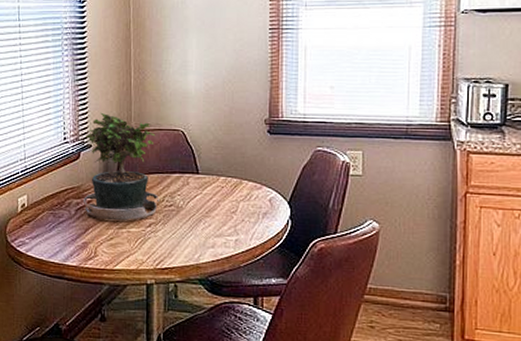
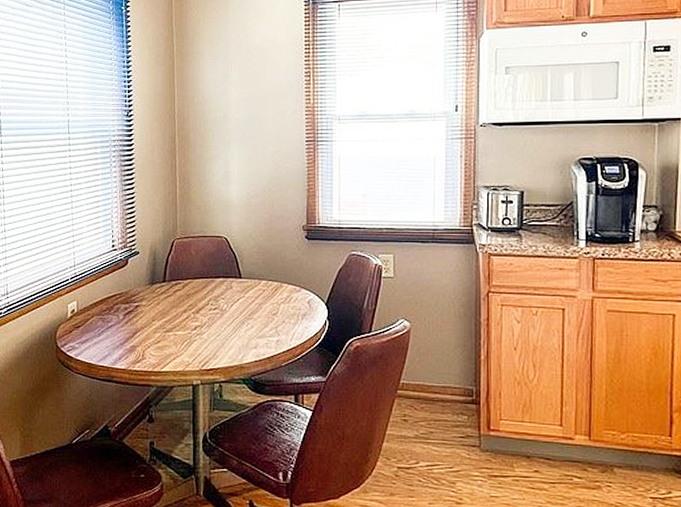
potted plant: present [83,112,160,221] -> none [131,220,204,325]

